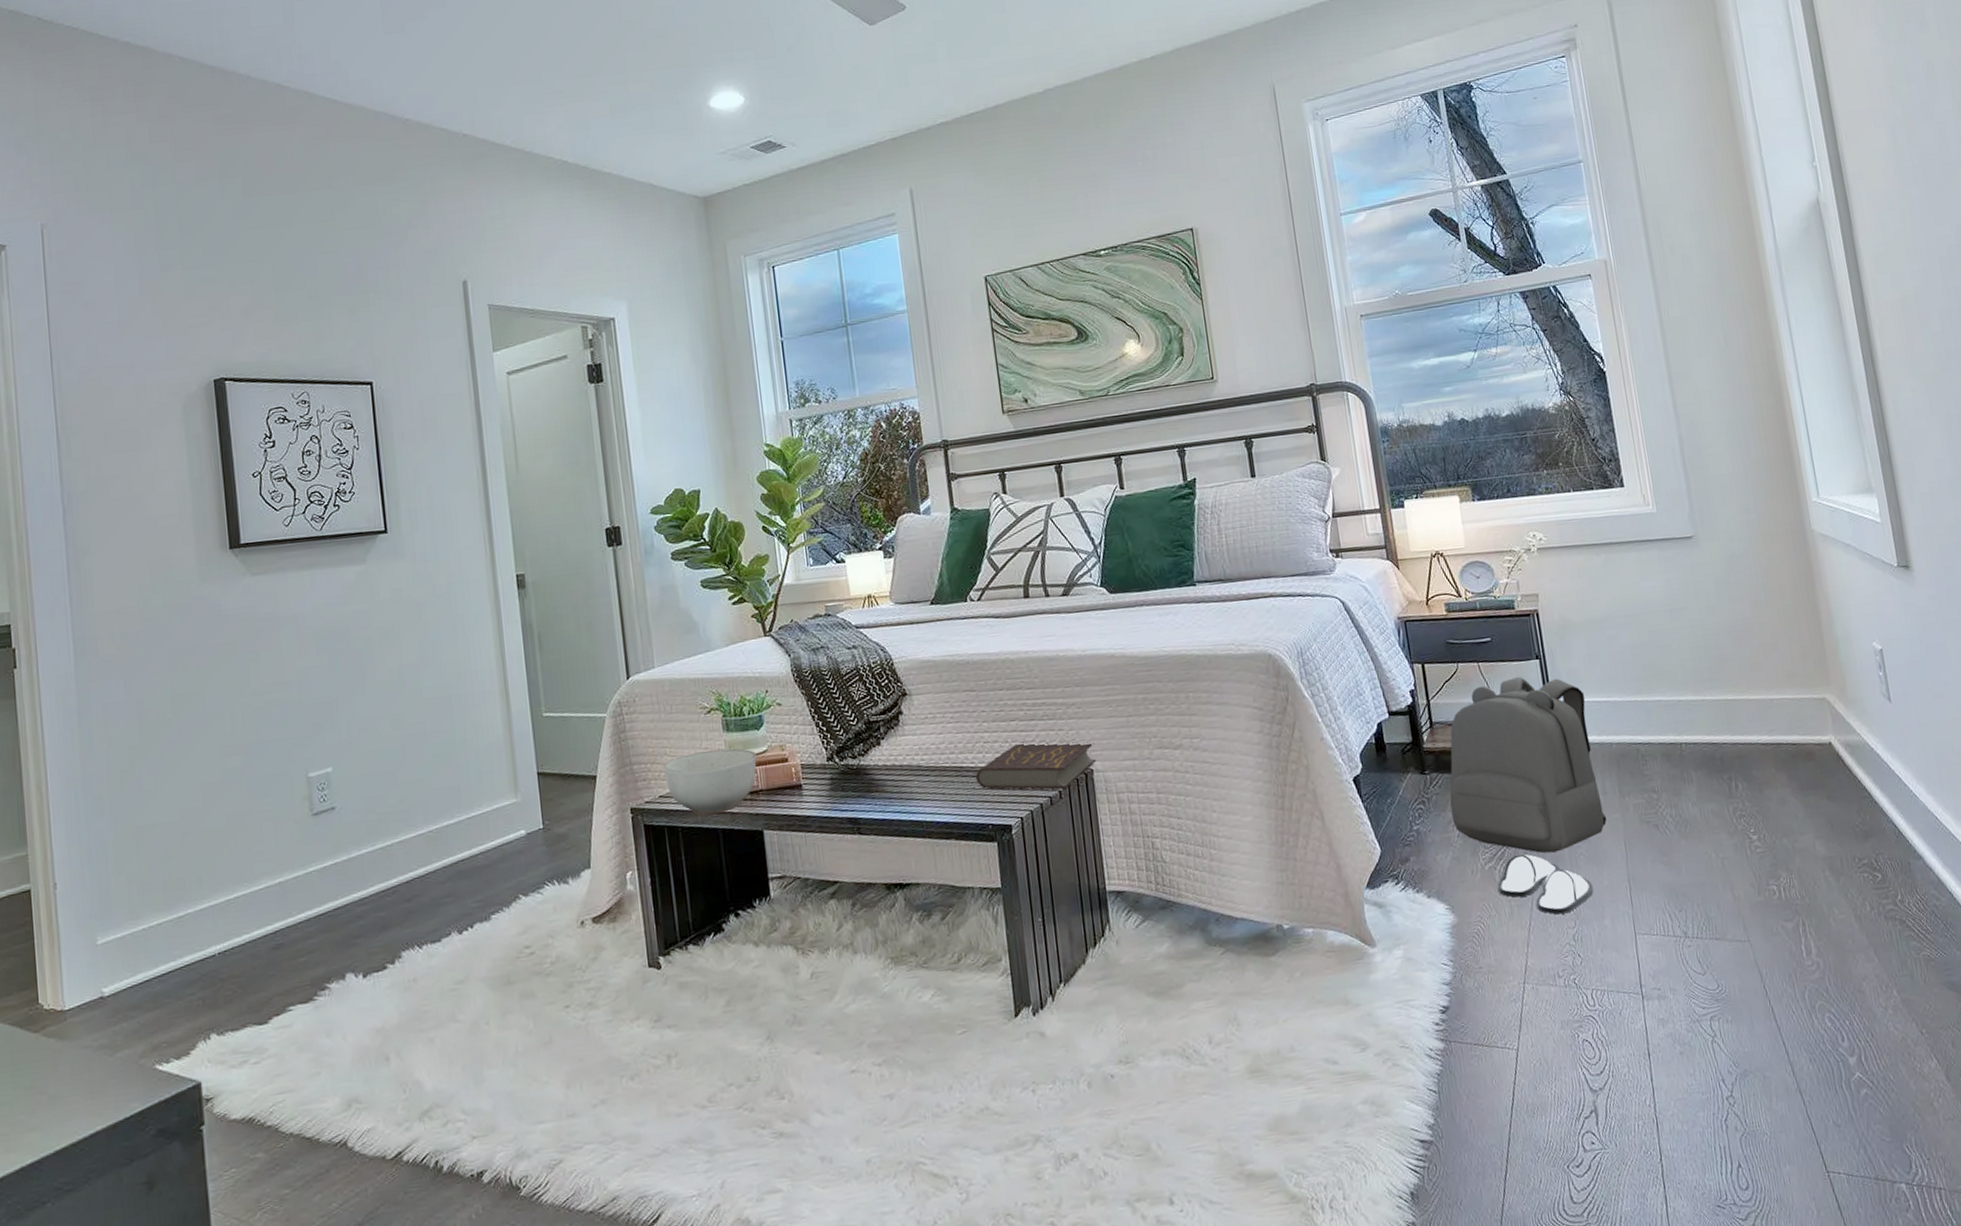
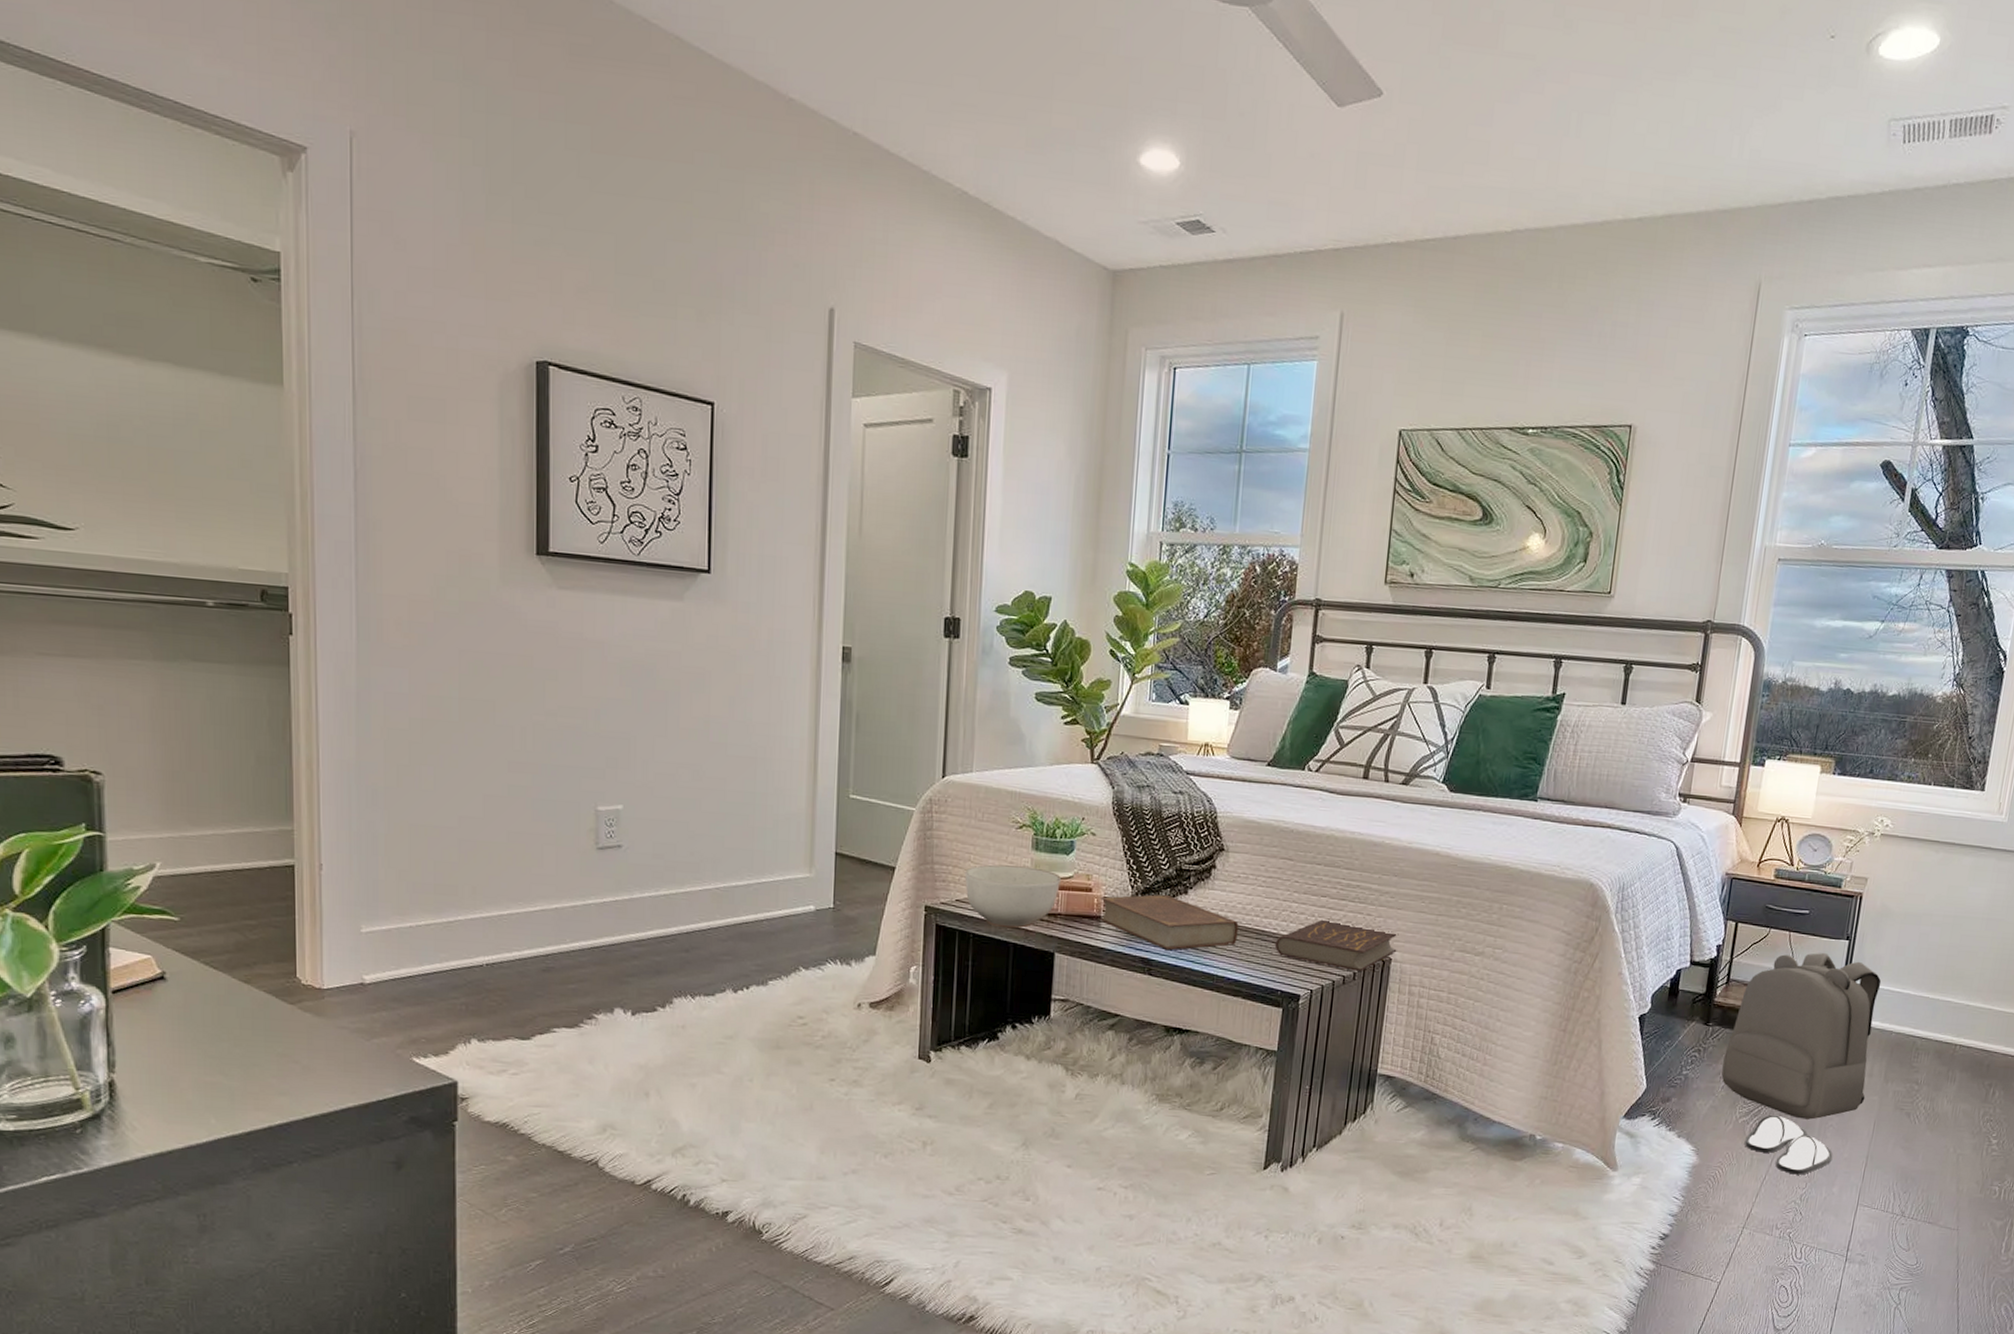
book: none [798,749,938,805] -> present [1099,894,1239,950]

